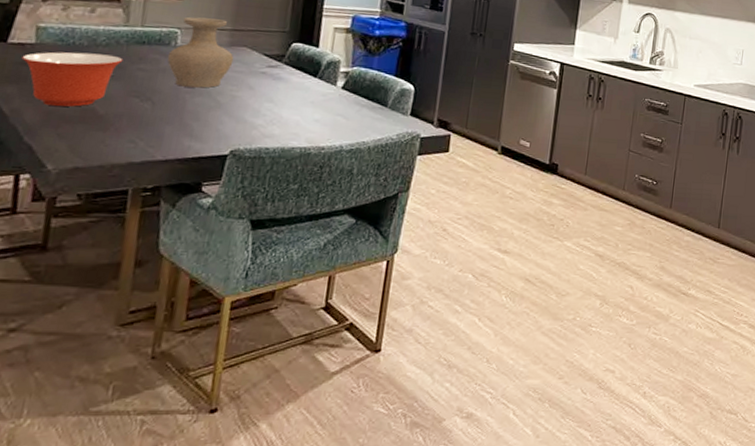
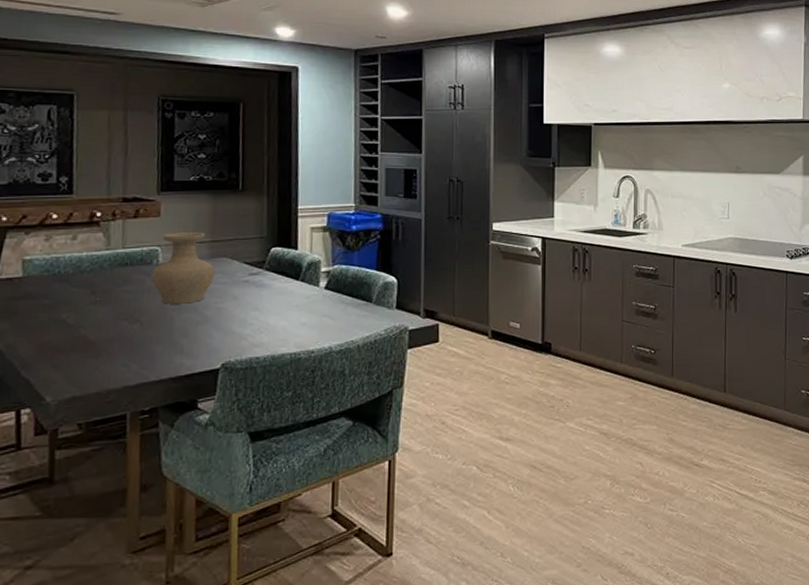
mixing bowl: present [21,52,124,107] -> none [11,280,109,338]

